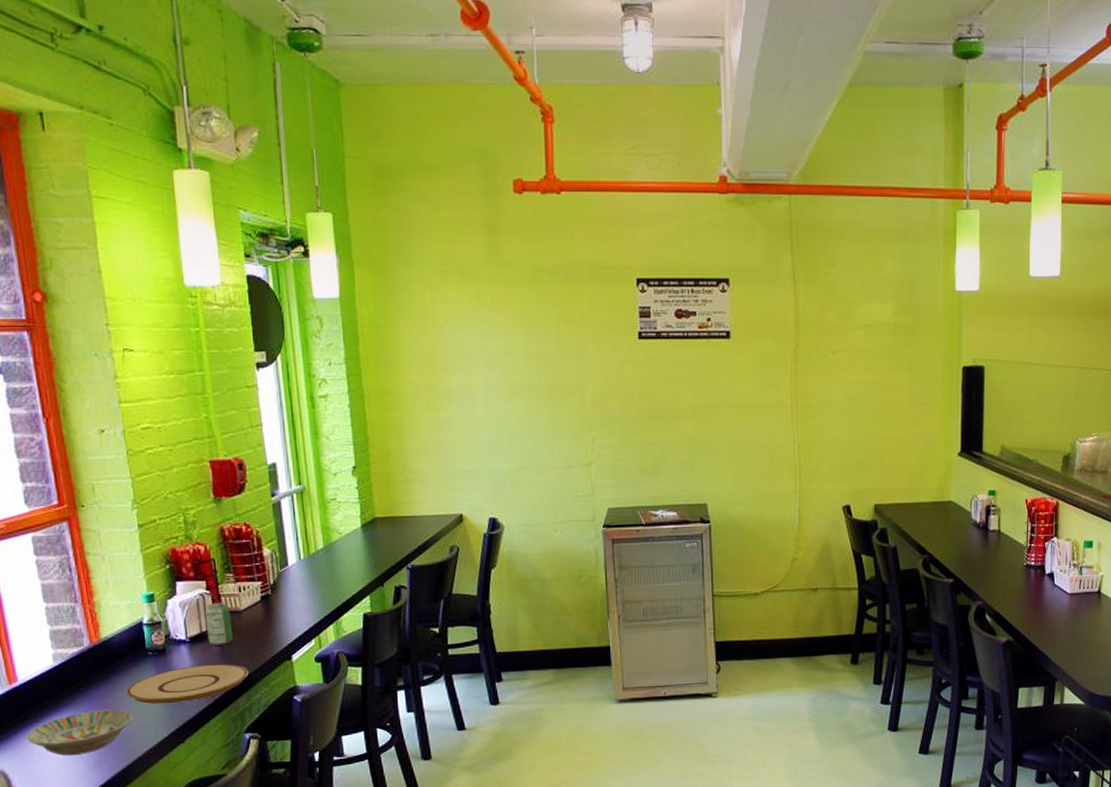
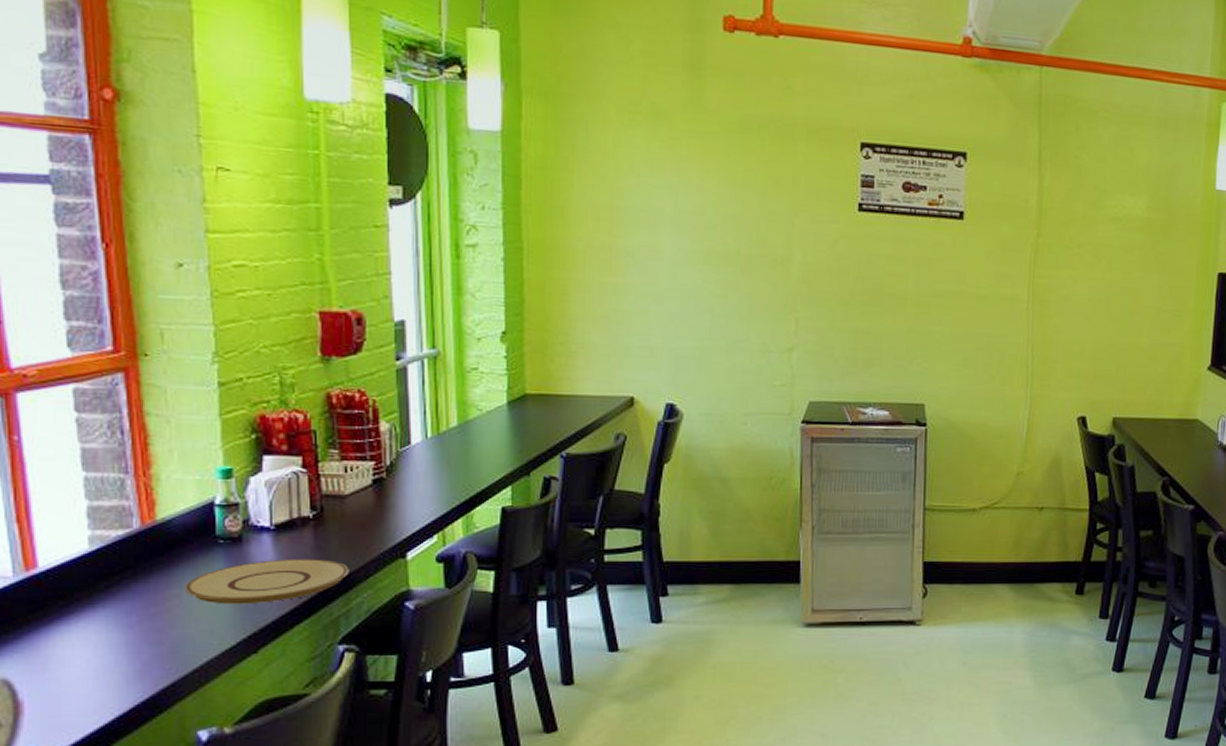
bowl: present [25,709,133,755] -> none [42,608,191,663]
beverage can: present [204,603,233,645] -> none [297,484,331,536]

